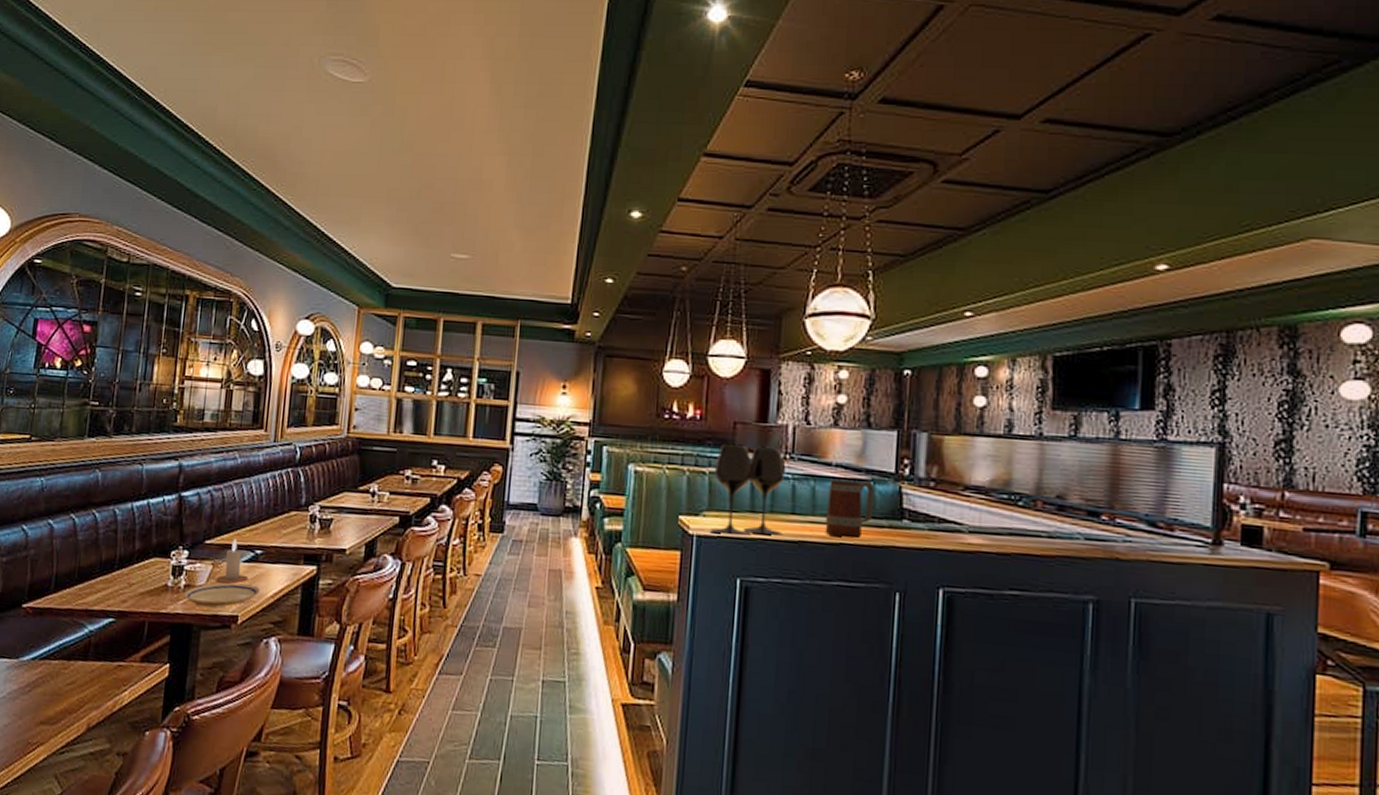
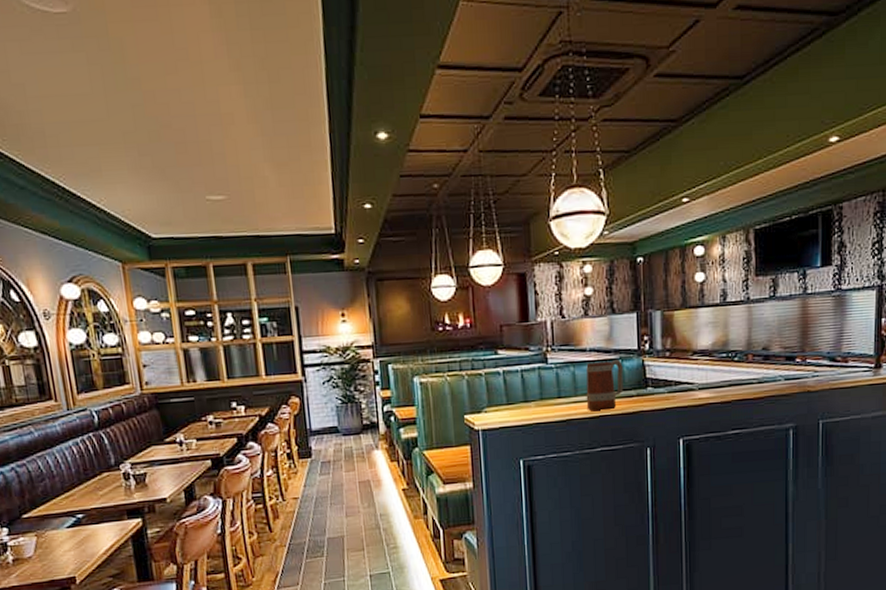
plate: present [183,582,260,607] -> none [14,546,91,576]
candle: present [216,538,249,584] -> none [43,508,76,551]
wine glass: present [711,444,785,537] -> none [488,343,552,426]

